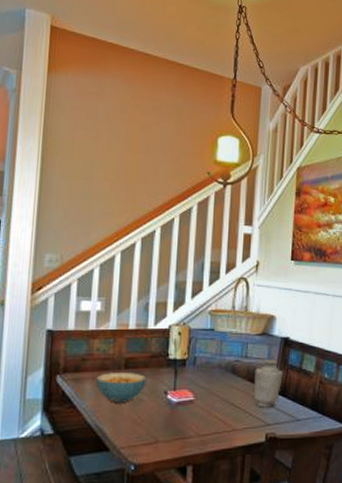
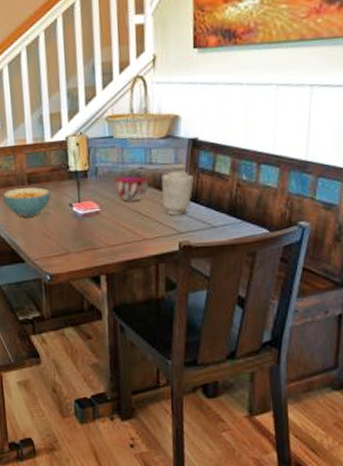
decorative bowl: none [210,368,242,392] -> present [114,176,148,202]

